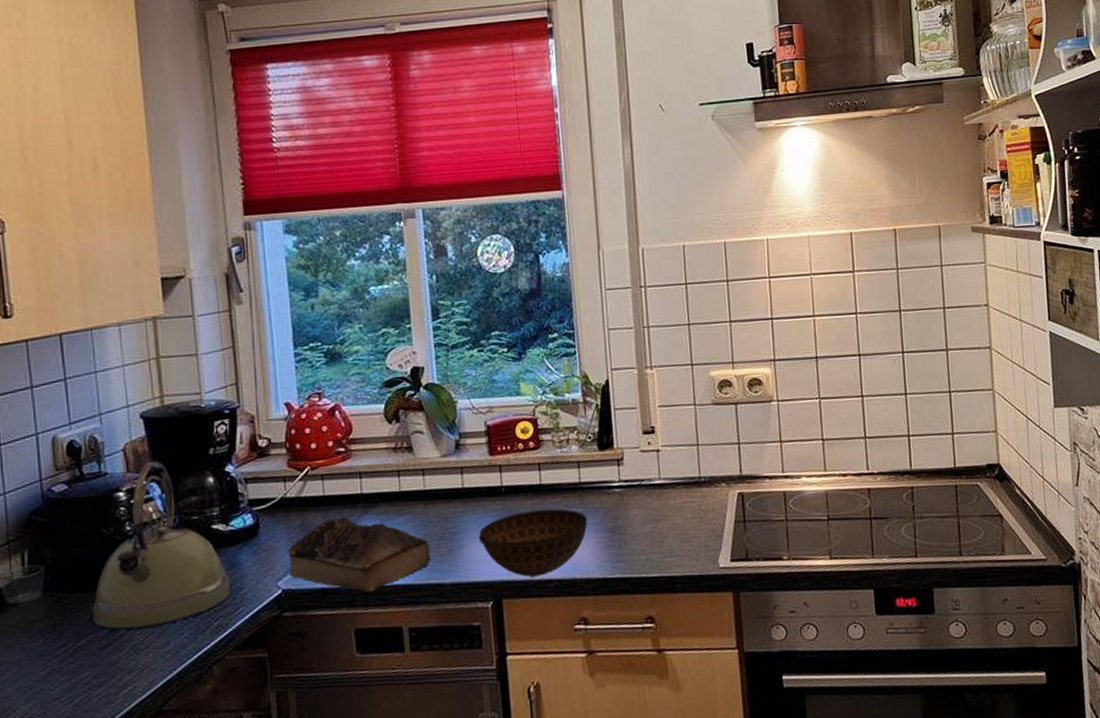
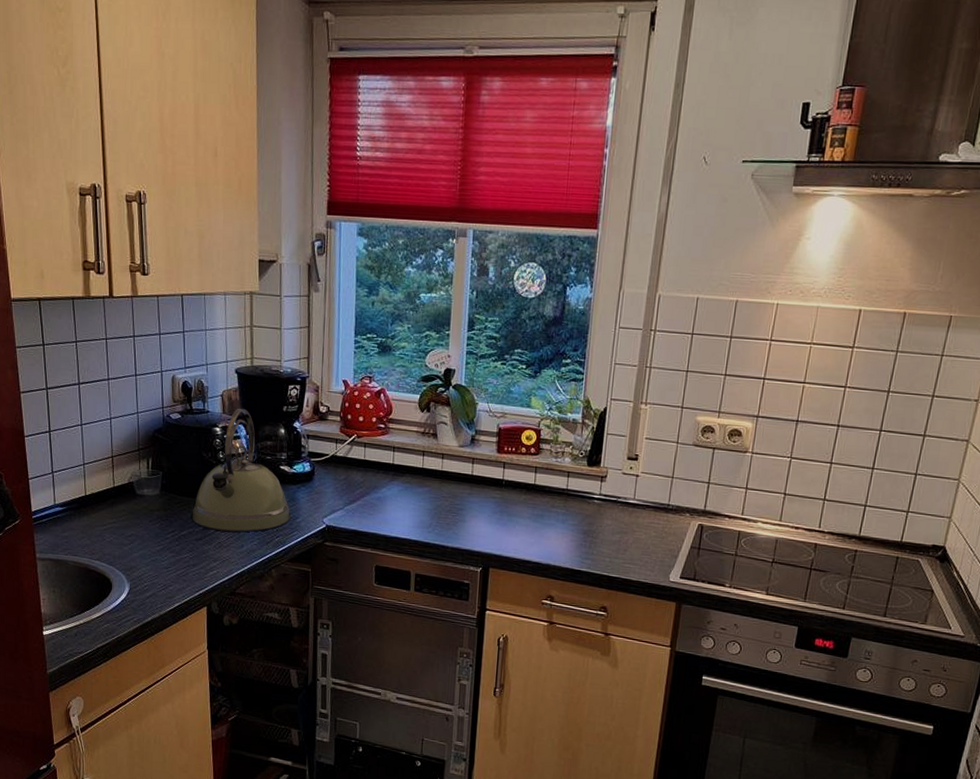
bread loaf: present [288,517,431,593] -> none [332,479,440,541]
bowl: present [478,508,588,577] -> none [478,503,568,557]

